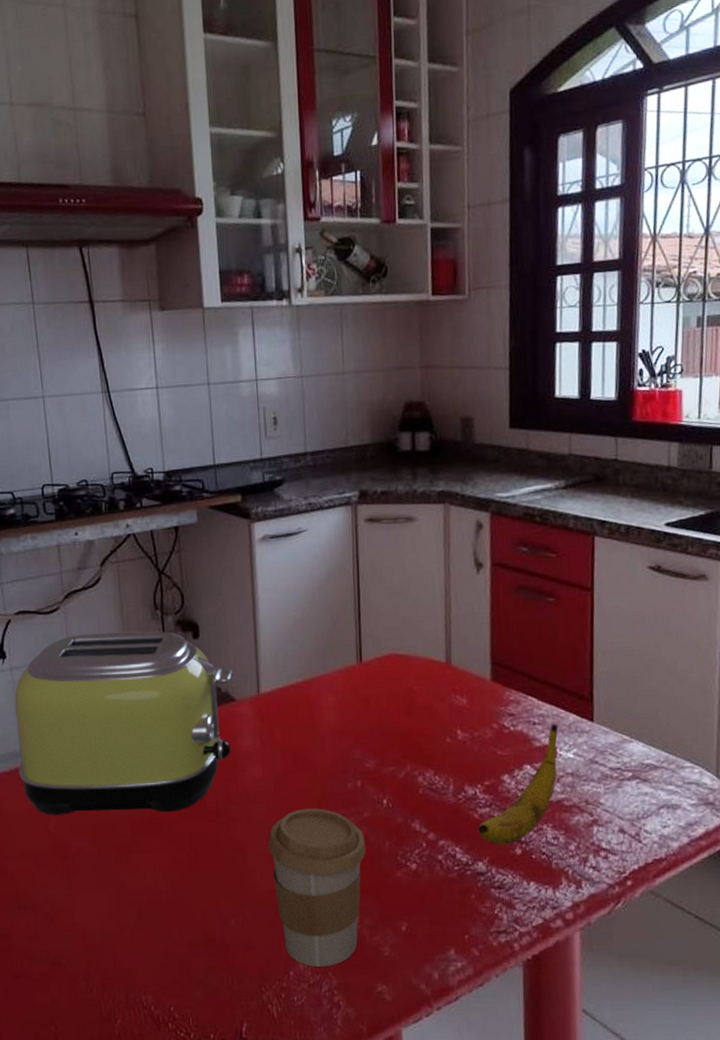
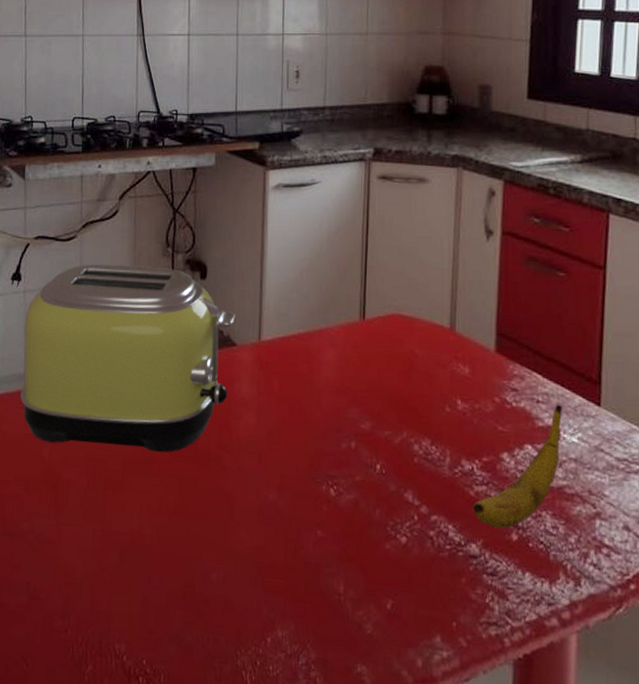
coffee cup: present [267,808,366,967] -> none [256,464,355,638]

